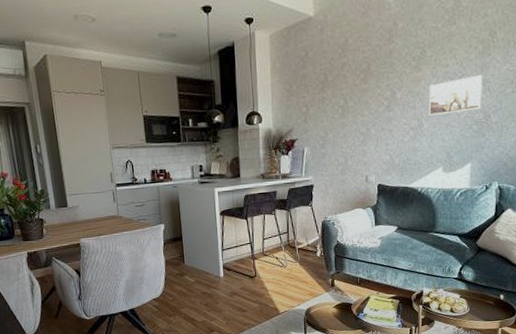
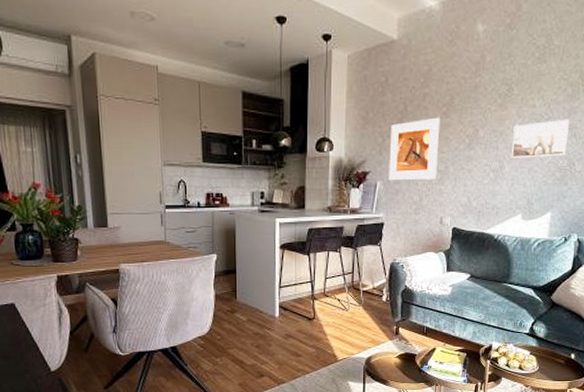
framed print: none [314,84,360,146] -> present [388,117,440,181]

